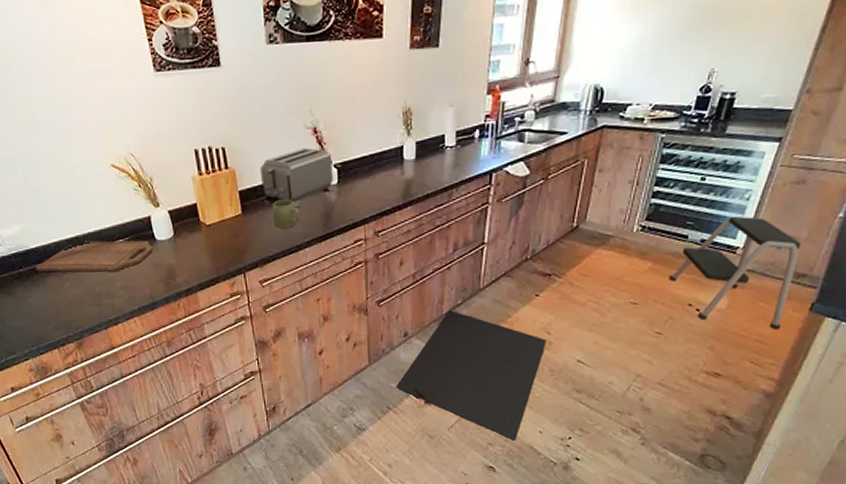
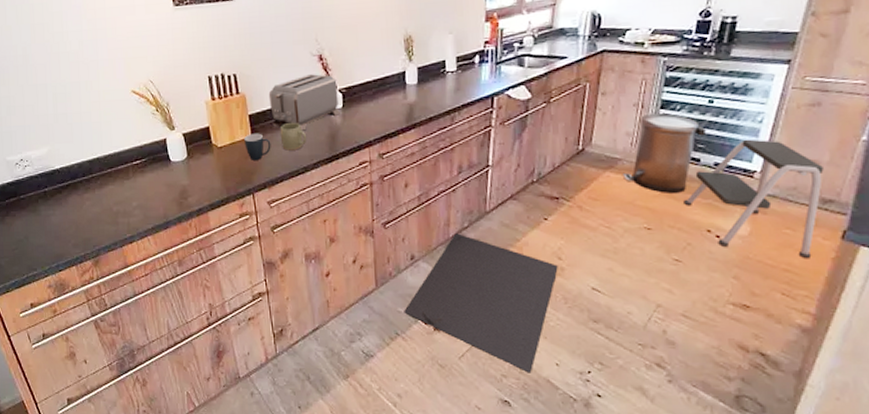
cutting board: present [35,240,153,273] -> none [59,161,167,192]
mug: none [234,210,263,240] -> present [244,133,271,161]
pedal bin: none [614,191,695,269] -> present [623,113,706,193]

